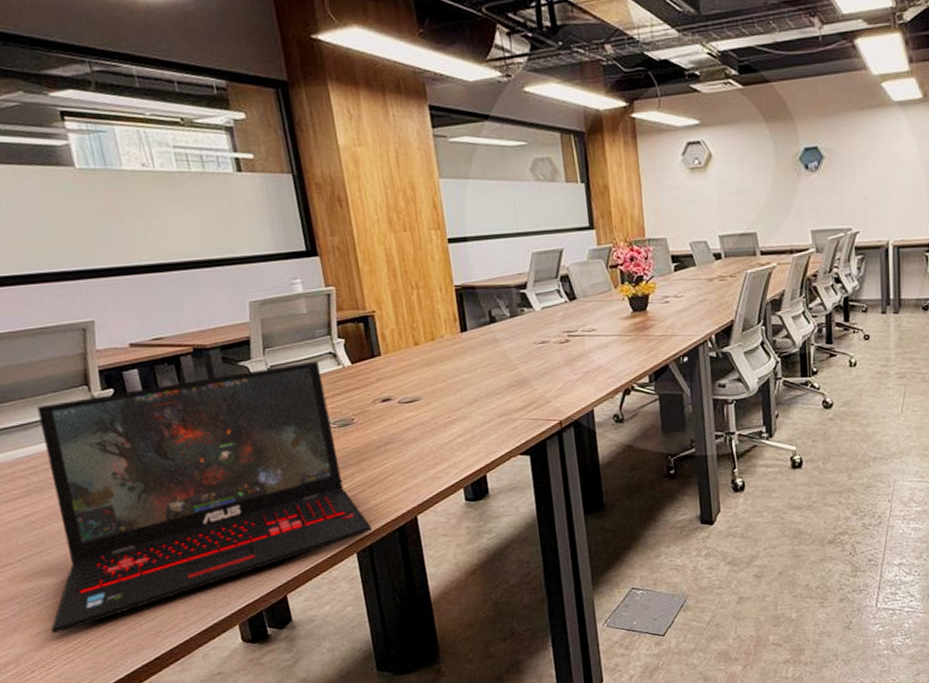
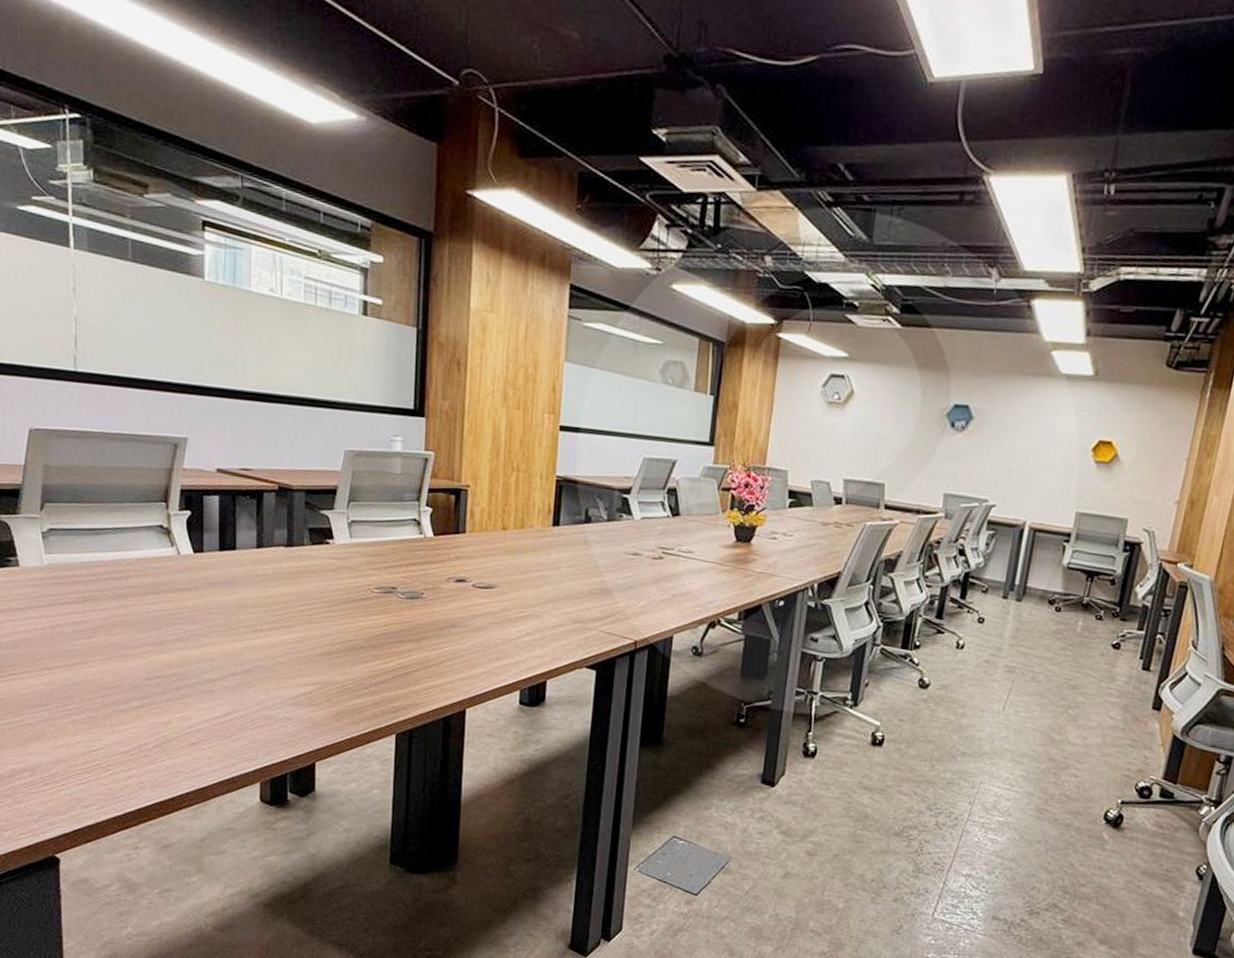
laptop: present [37,360,372,634] -> none [74,513,417,750]

